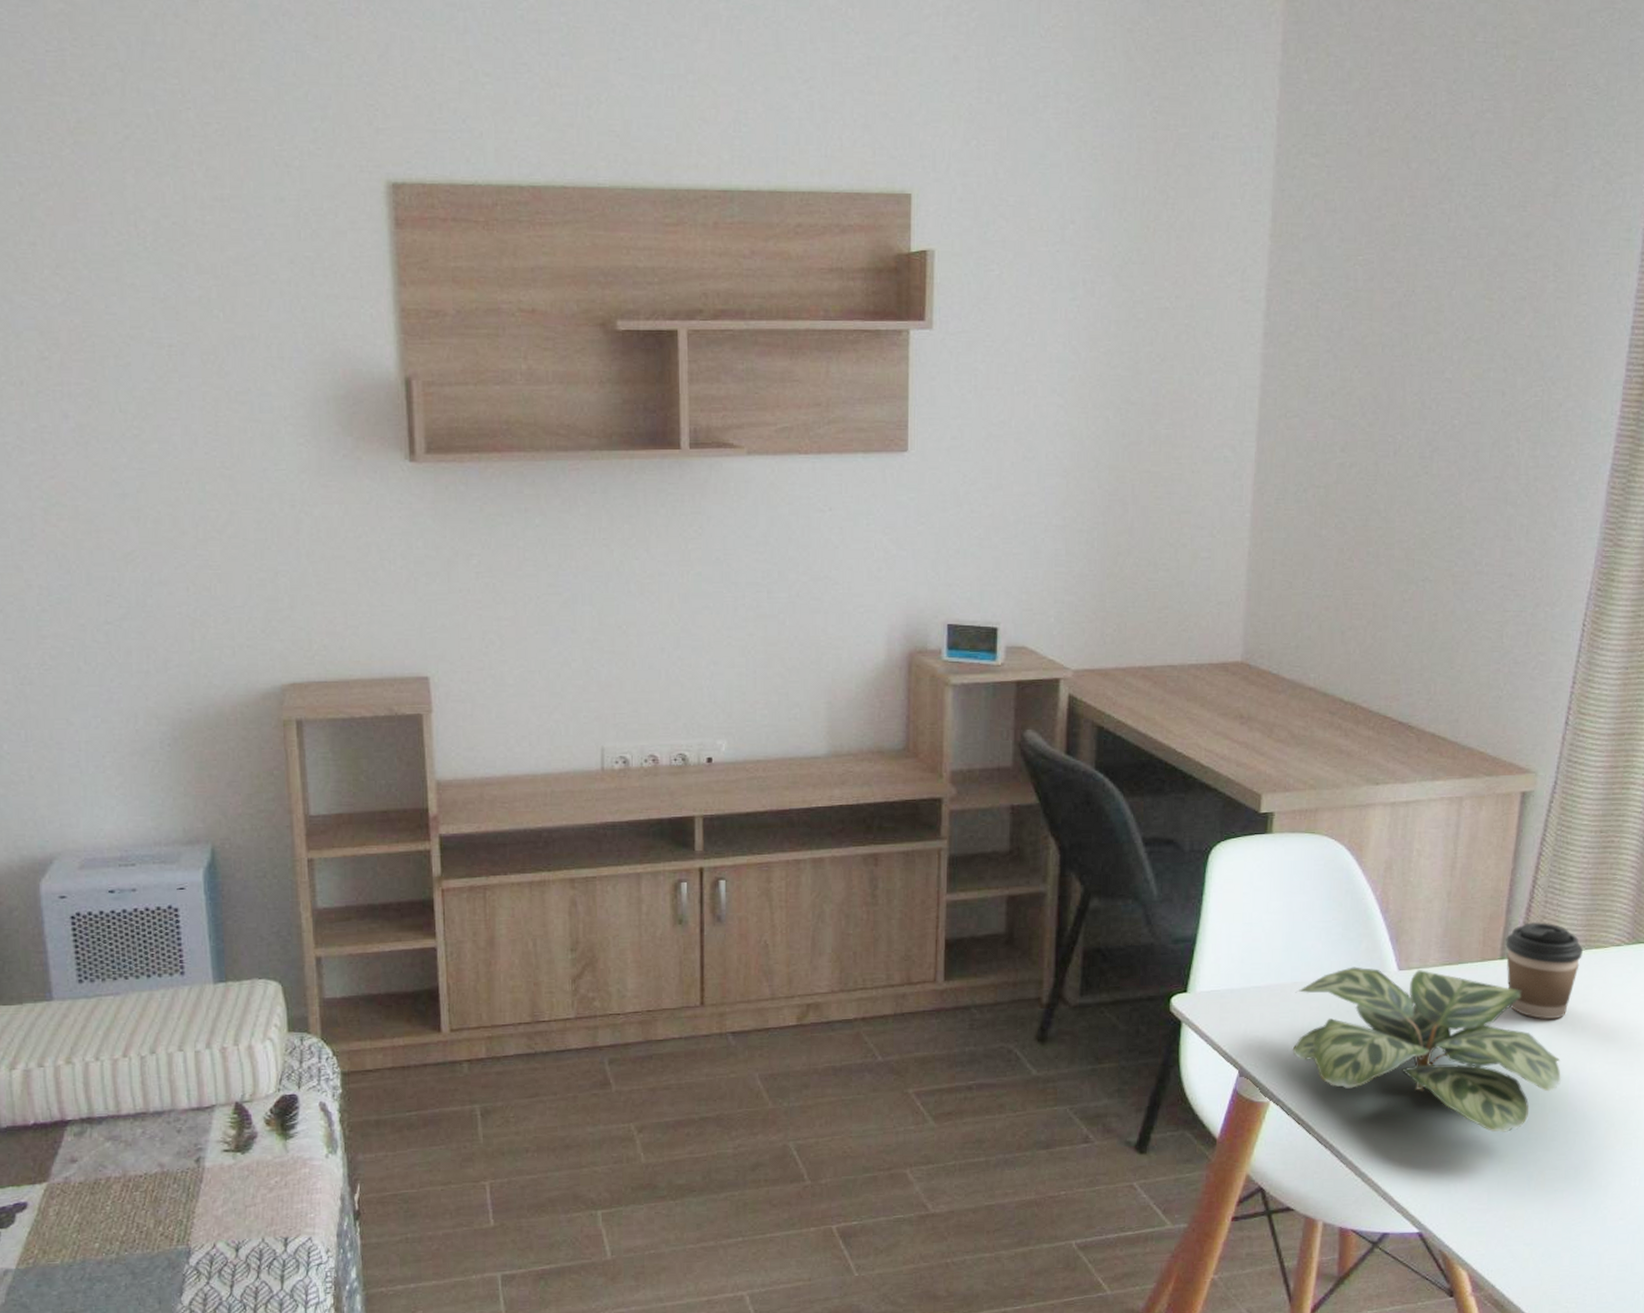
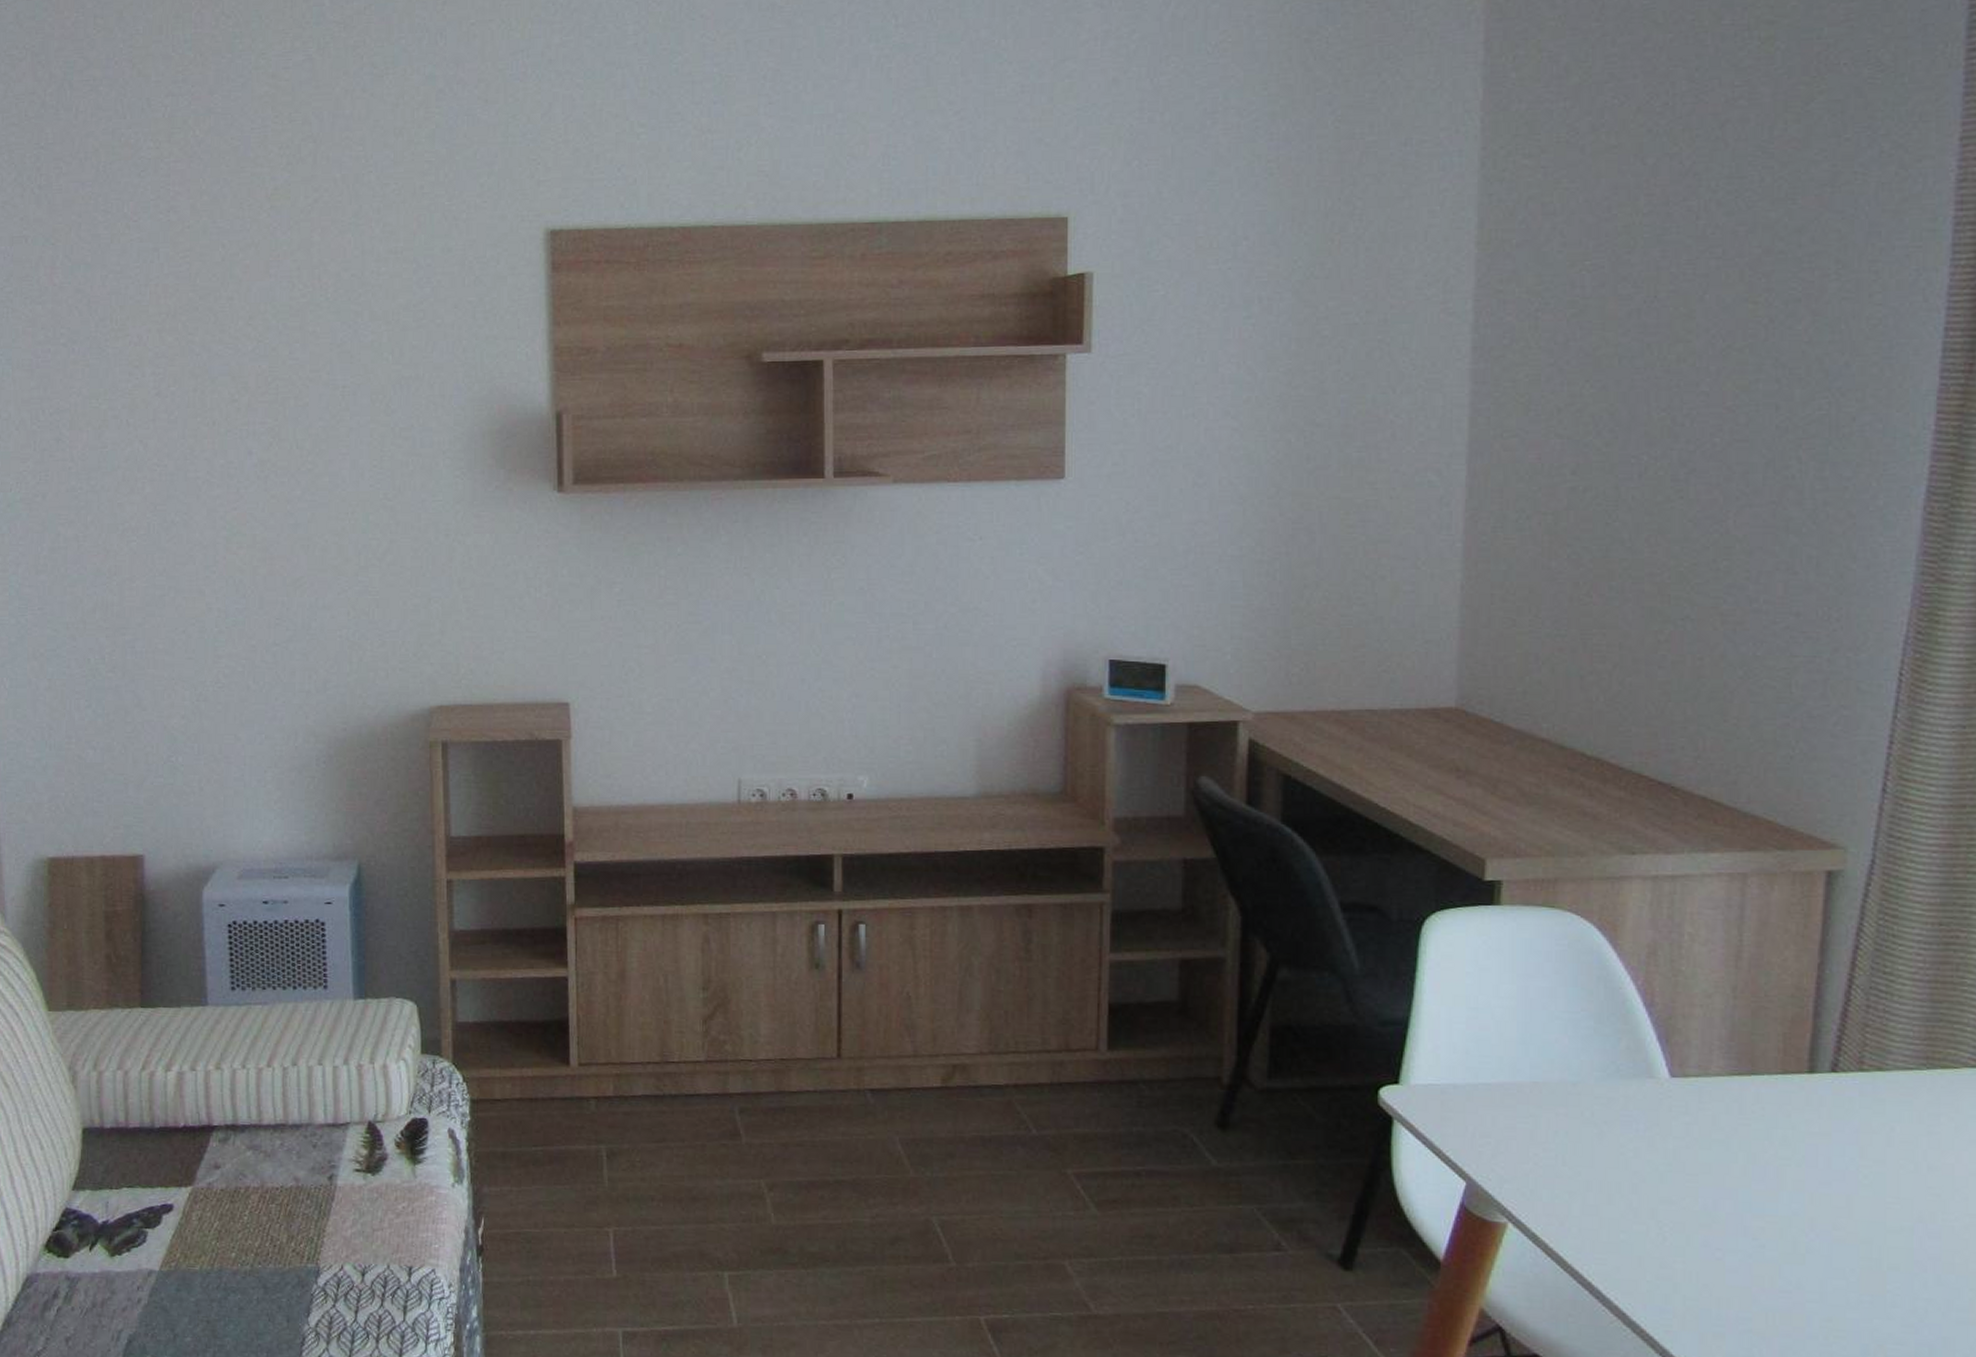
plant: present [1292,966,1562,1132] -> none [1534,1068,1904,1290]
coffee cup: present [1505,921,1583,1019] -> none [1815,1029,1923,1153]

